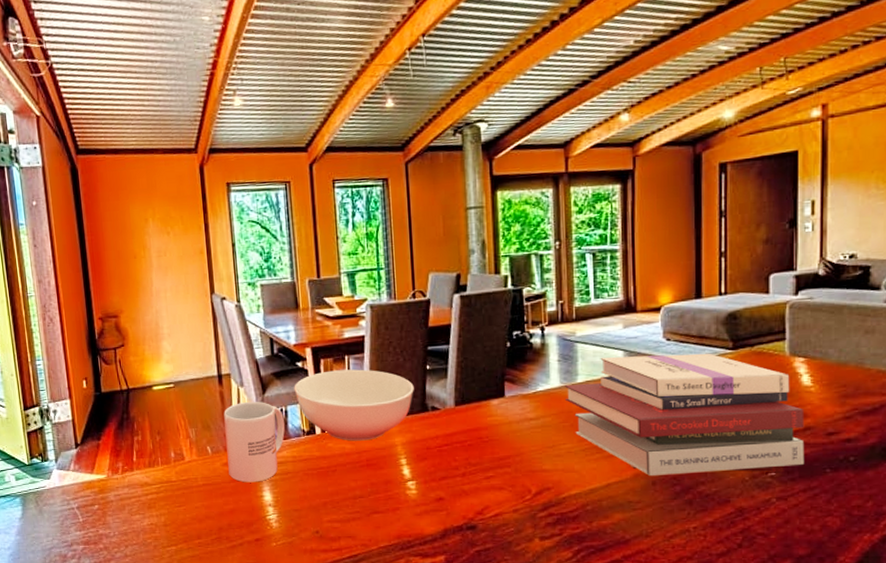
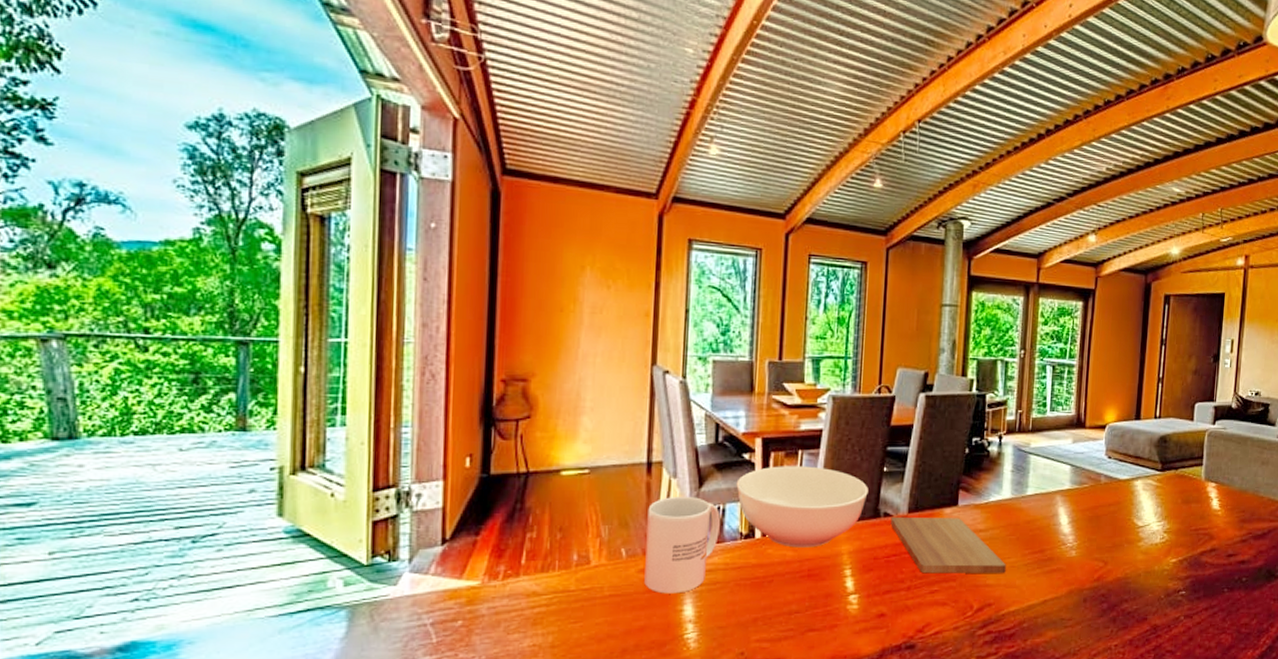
cutting board: none [439,408,562,461] -> present [890,516,1006,574]
books: present [564,353,805,477] -> none [1013,471,1212,594]

